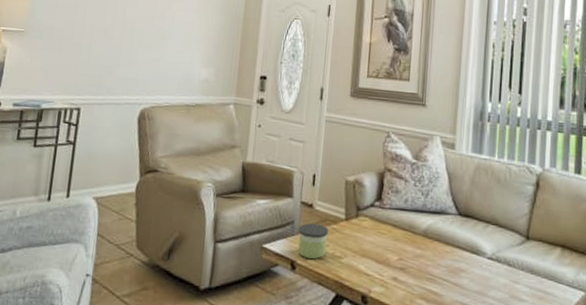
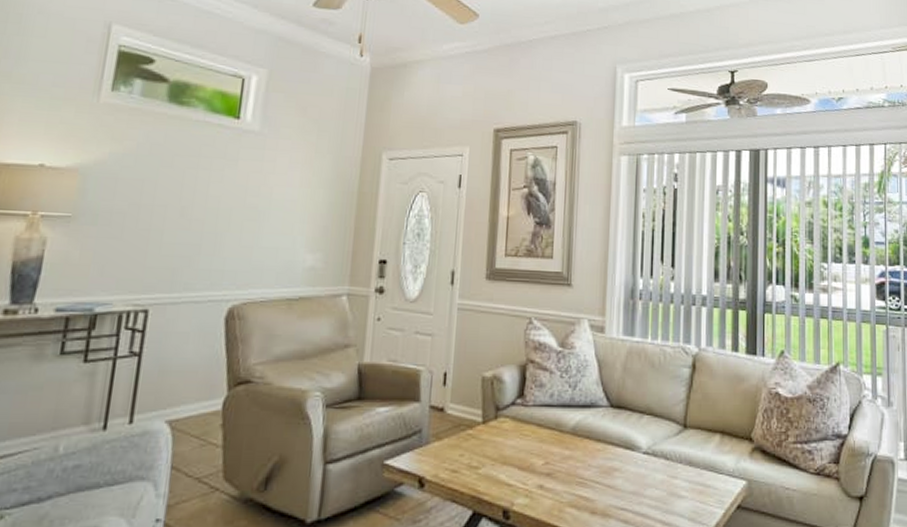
candle: present [298,223,329,260] -> none [427,430,463,473]

